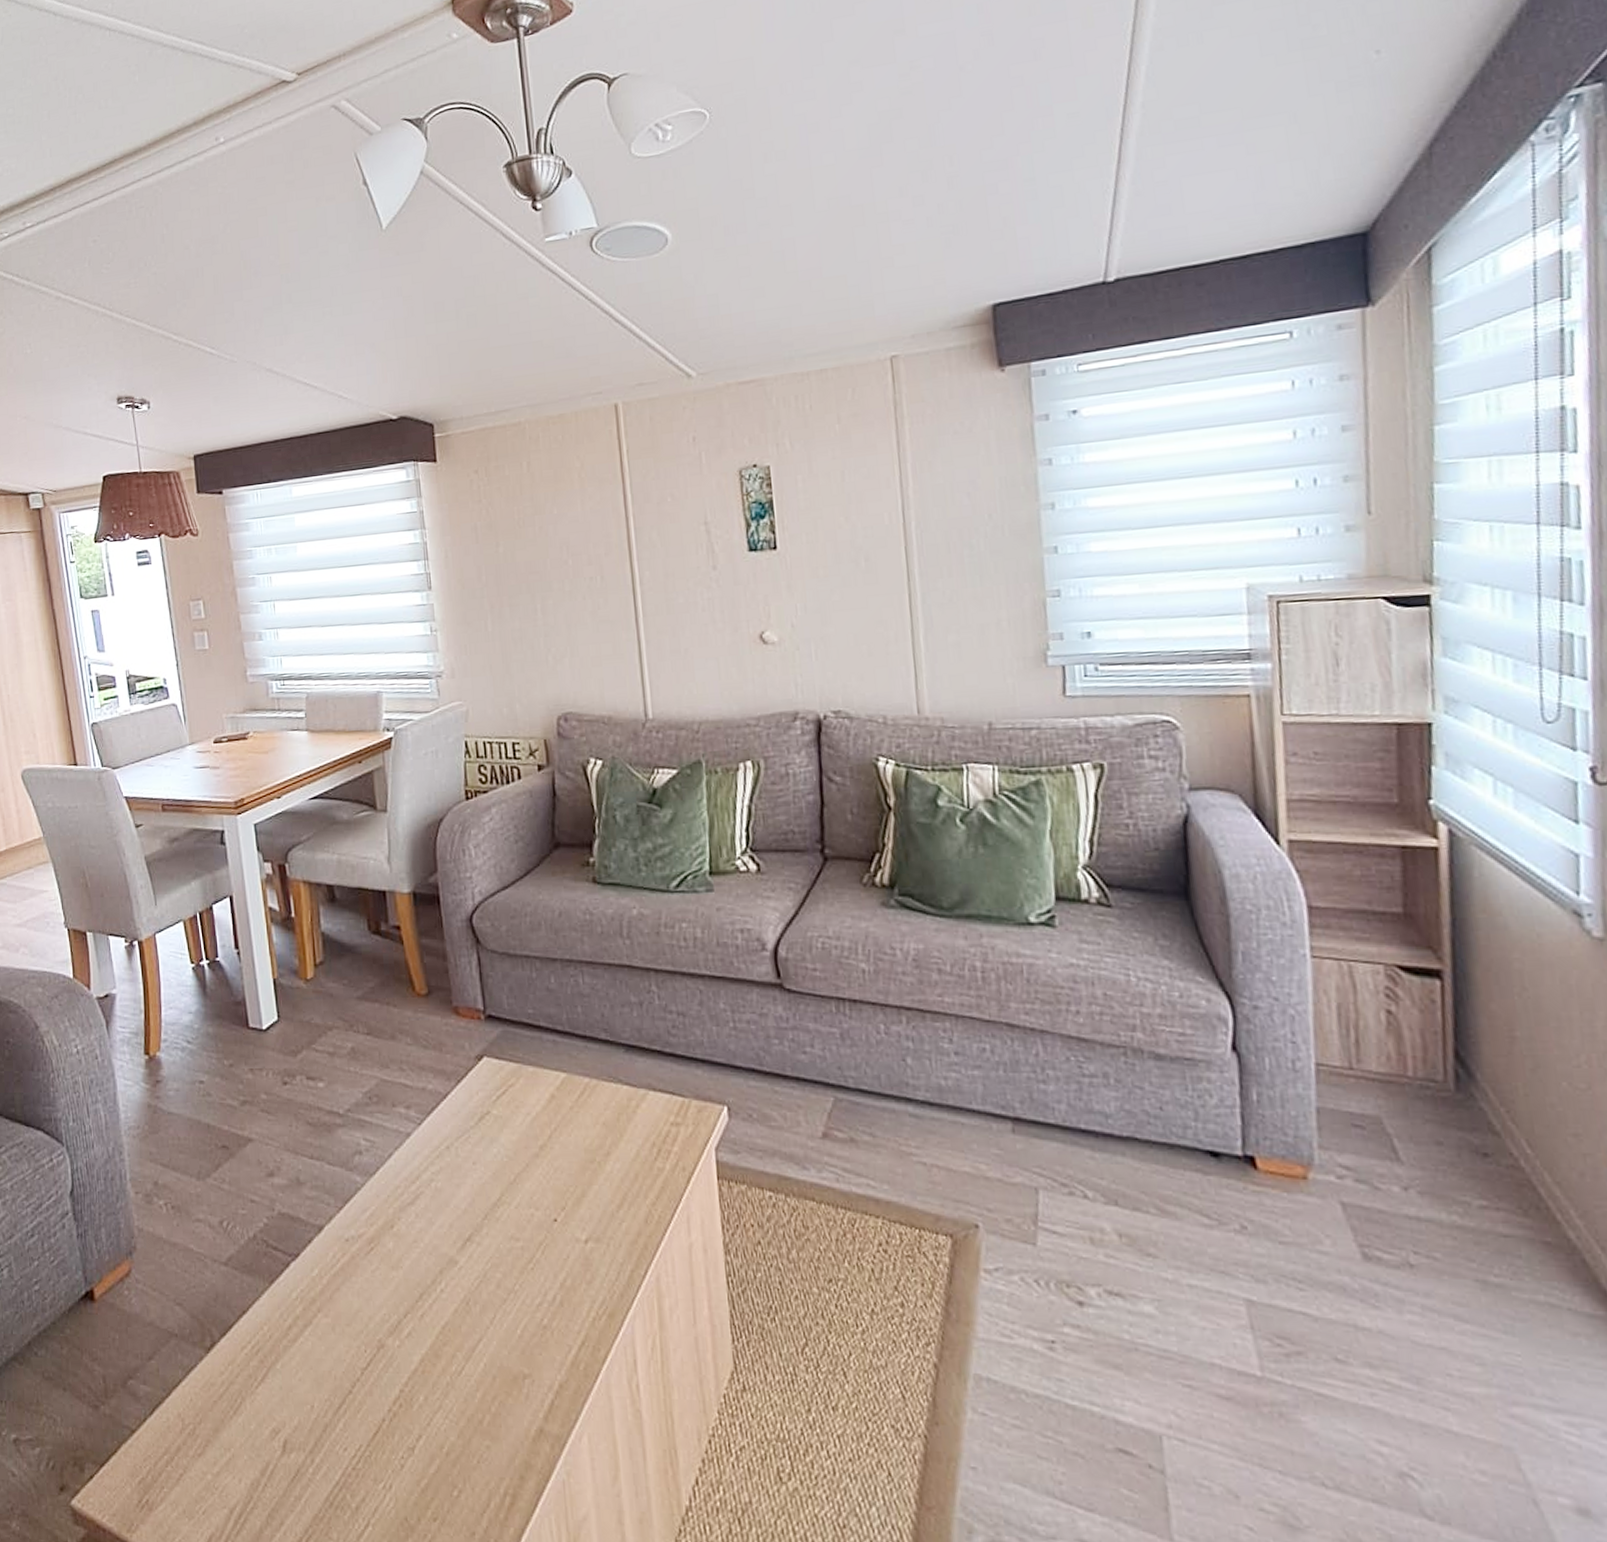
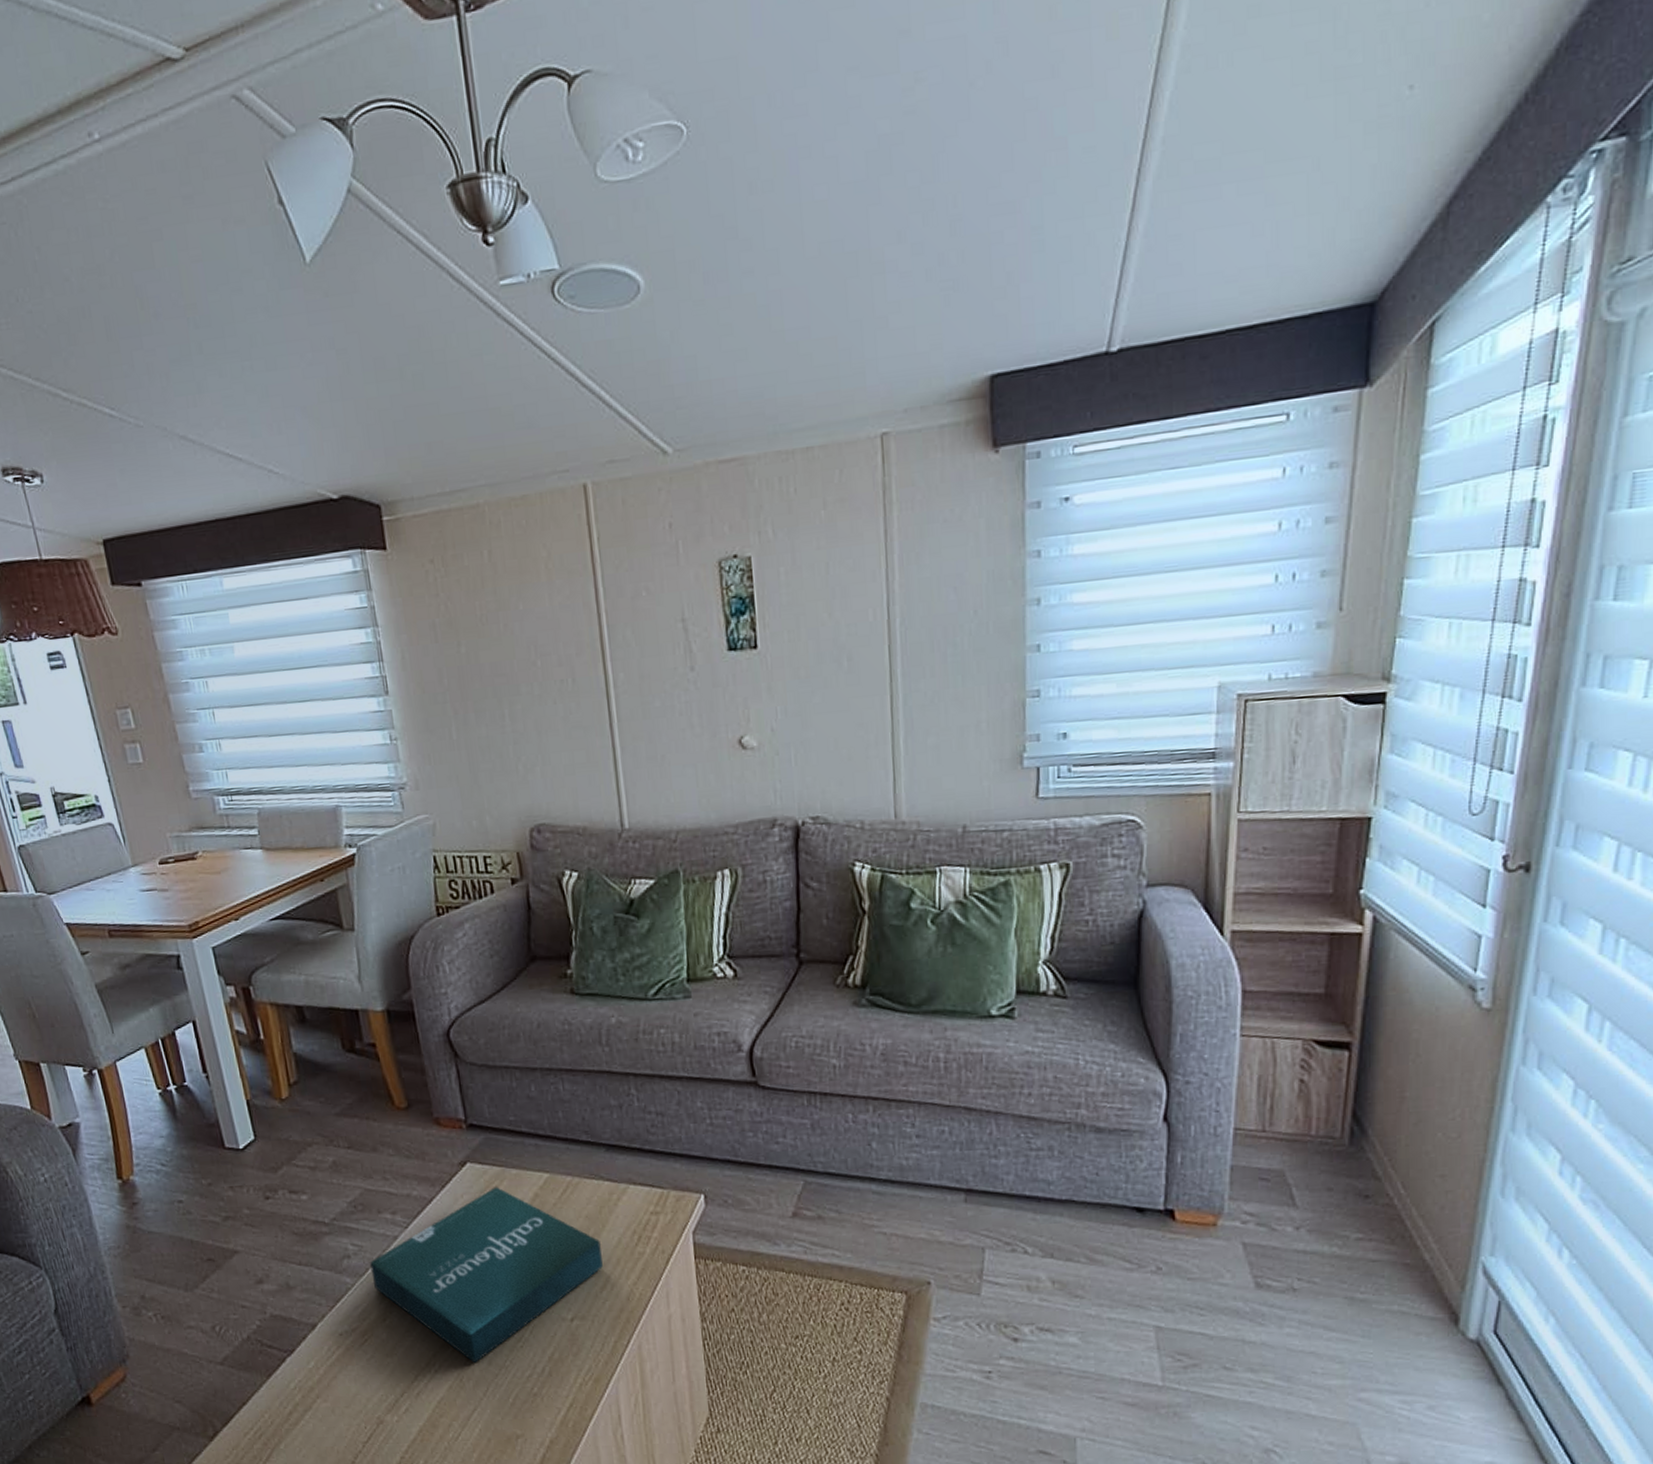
pizza box: none [381,1085,620,1283] -> present [370,1187,603,1362]

